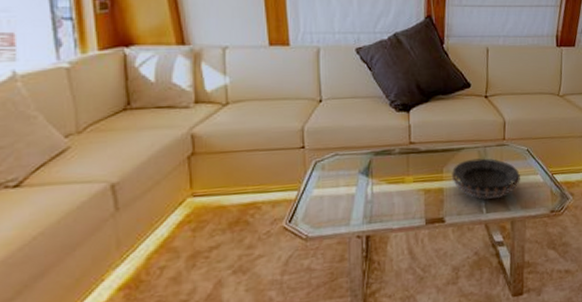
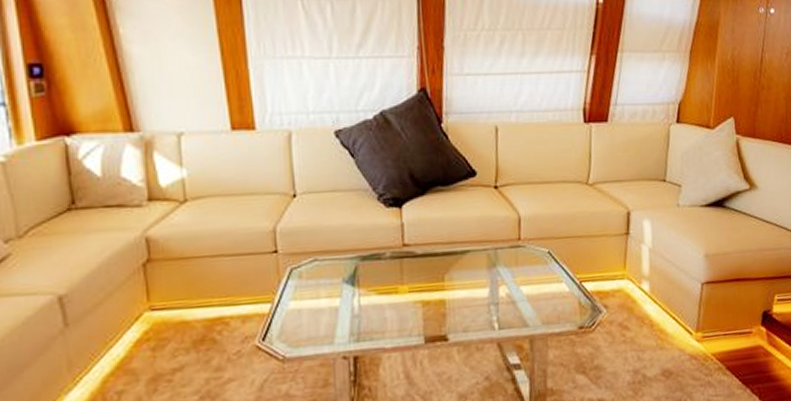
decorative bowl: present [451,158,521,199] -> none [455,263,541,313]

